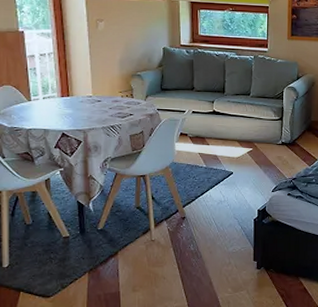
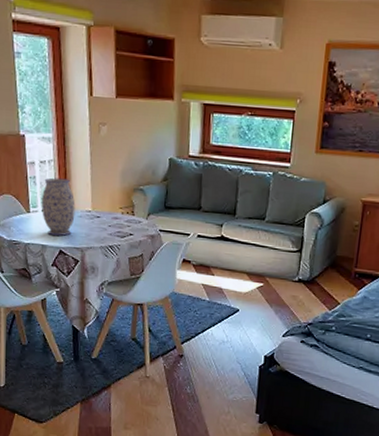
vase: none [43,68,76,121] -> present [42,177,76,237]

